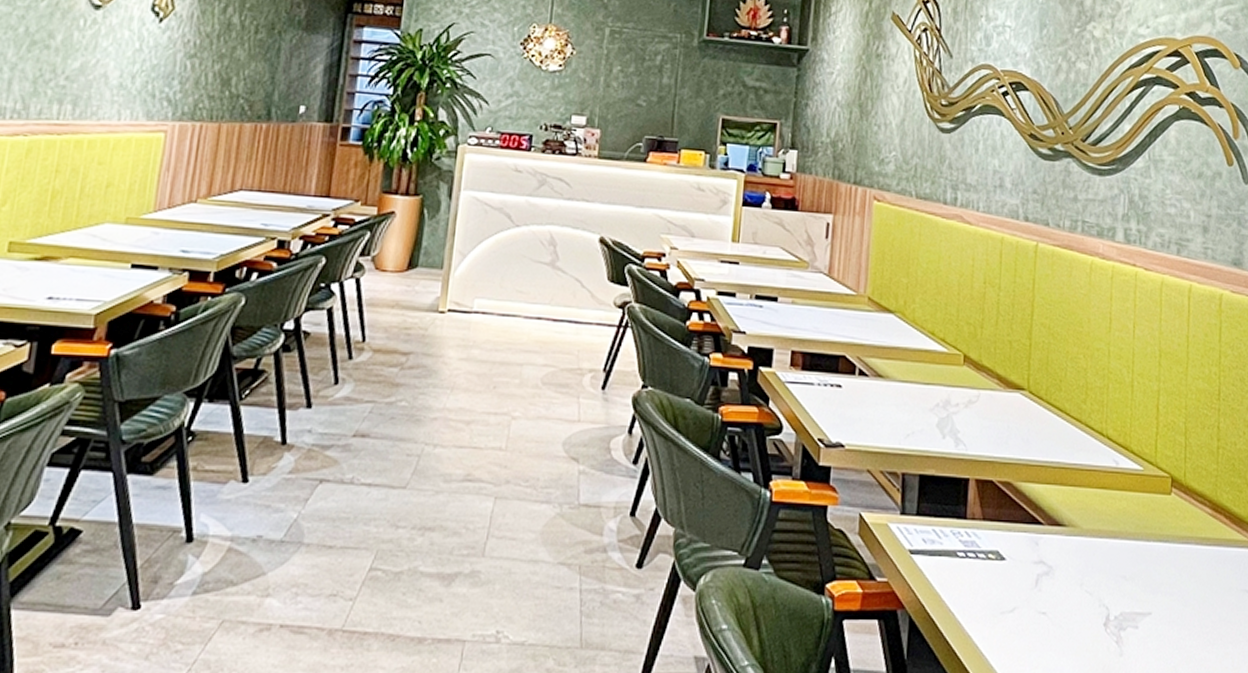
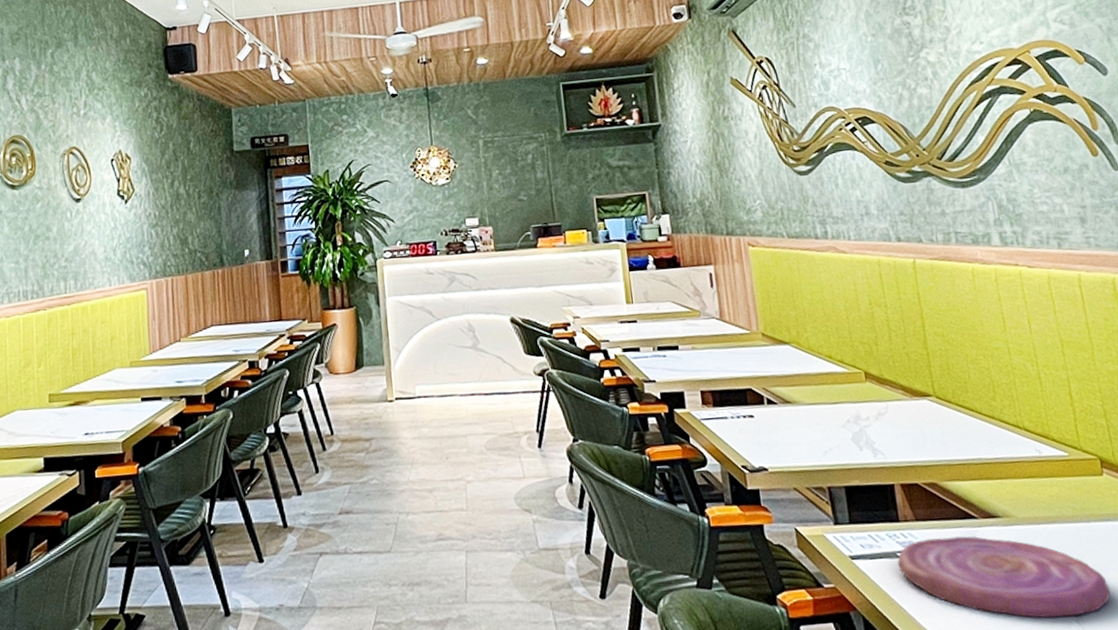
plate: none [956,541,1154,637] -> present [897,536,1111,618]

